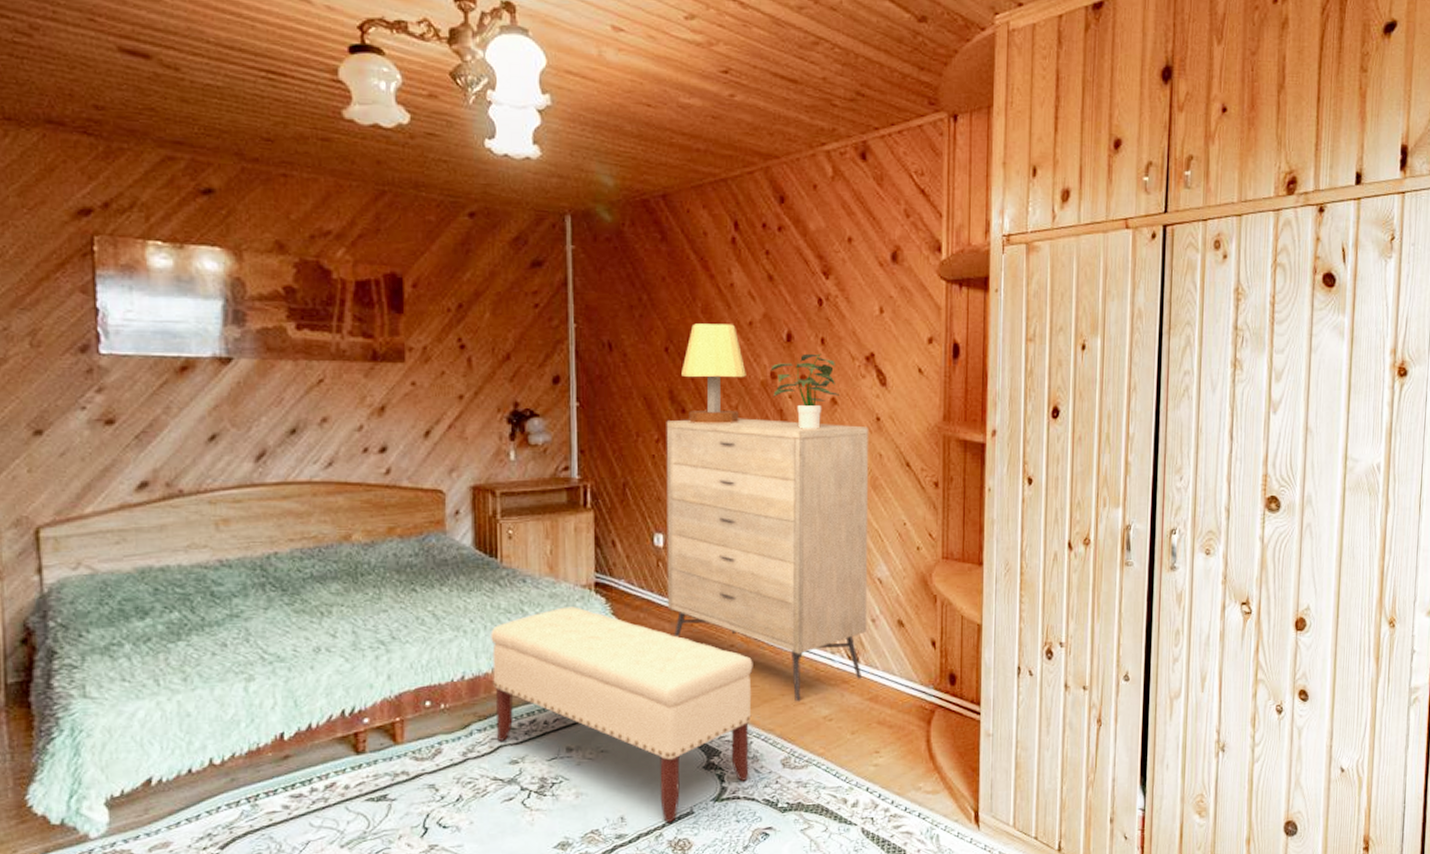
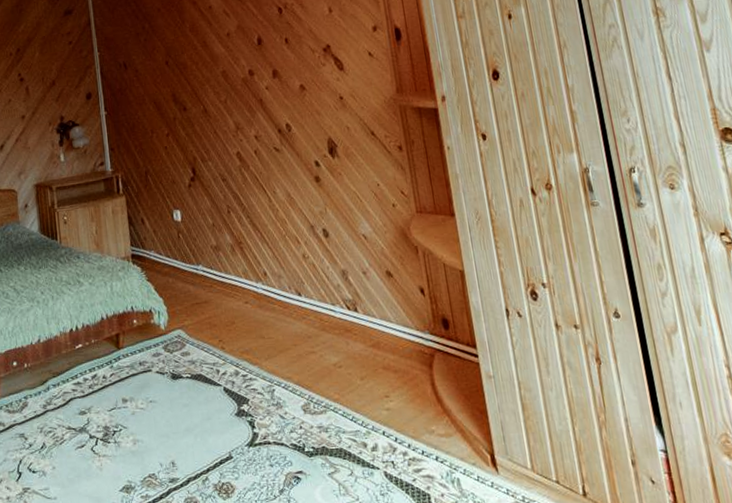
bench: present [491,607,753,823] -> none [57,276,276,468]
dresser: present [666,418,869,702] -> none [172,105,362,351]
table lamp: present [681,323,746,423] -> none [180,37,230,118]
potted plant: present [770,353,841,429] -> none [248,51,307,114]

